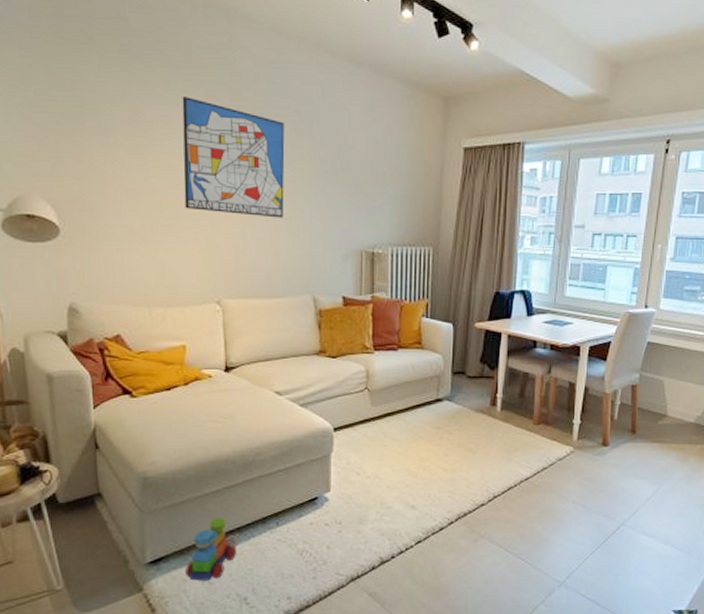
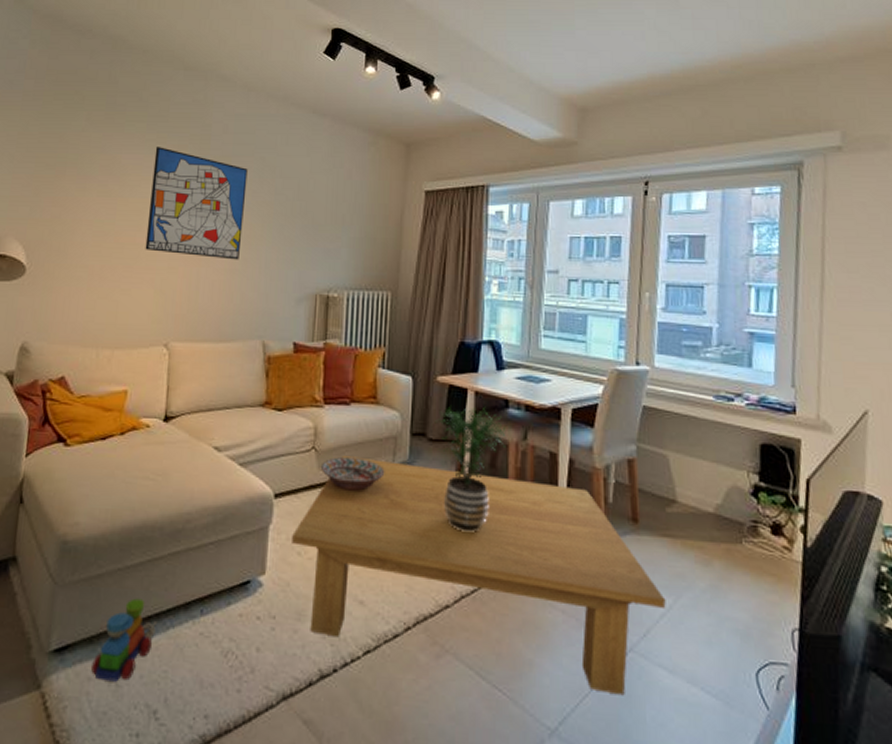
coffee table: none [352,393,652,555] -> present [292,454,666,696]
decorative bowl: none [374,395,430,422] -> present [321,457,385,491]
potted plant: none [472,347,534,448] -> present [434,405,506,532]

